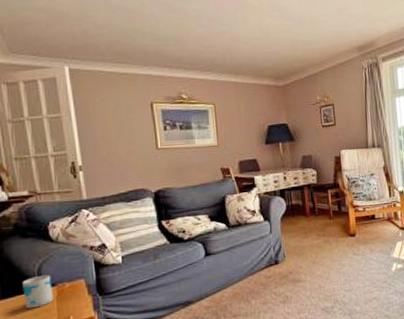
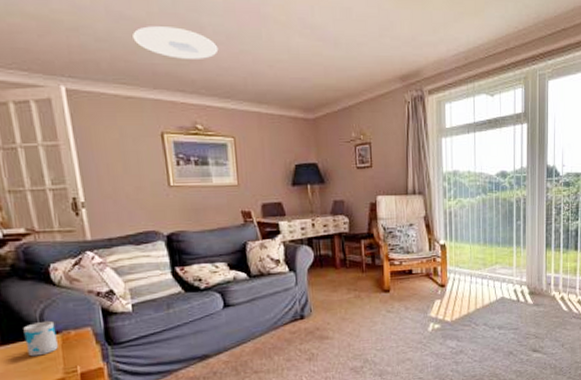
ceiling light: none [128,14,201,40] -> present [132,26,219,59]

